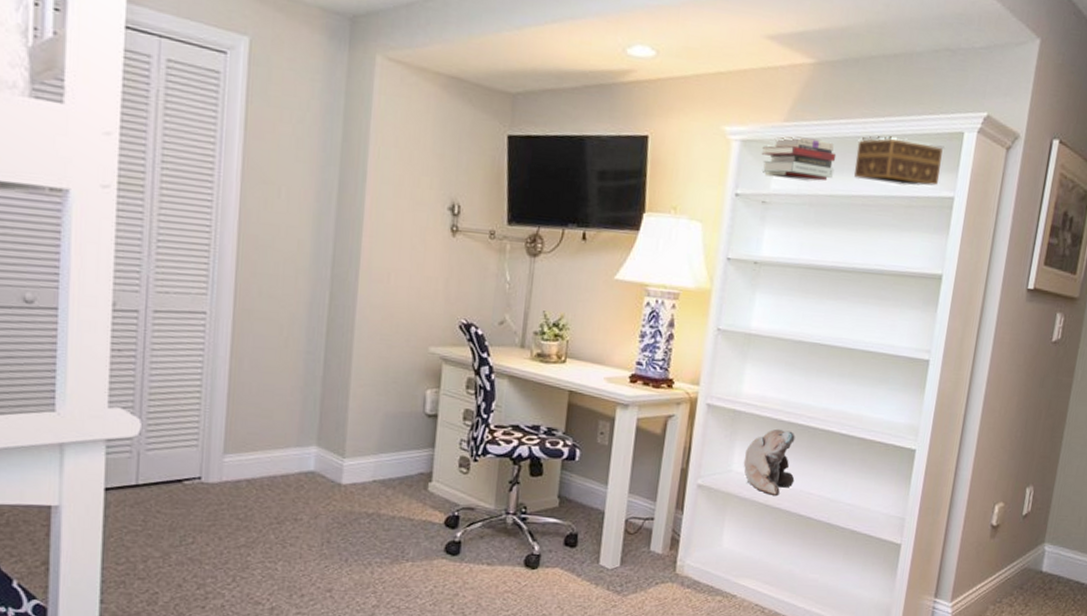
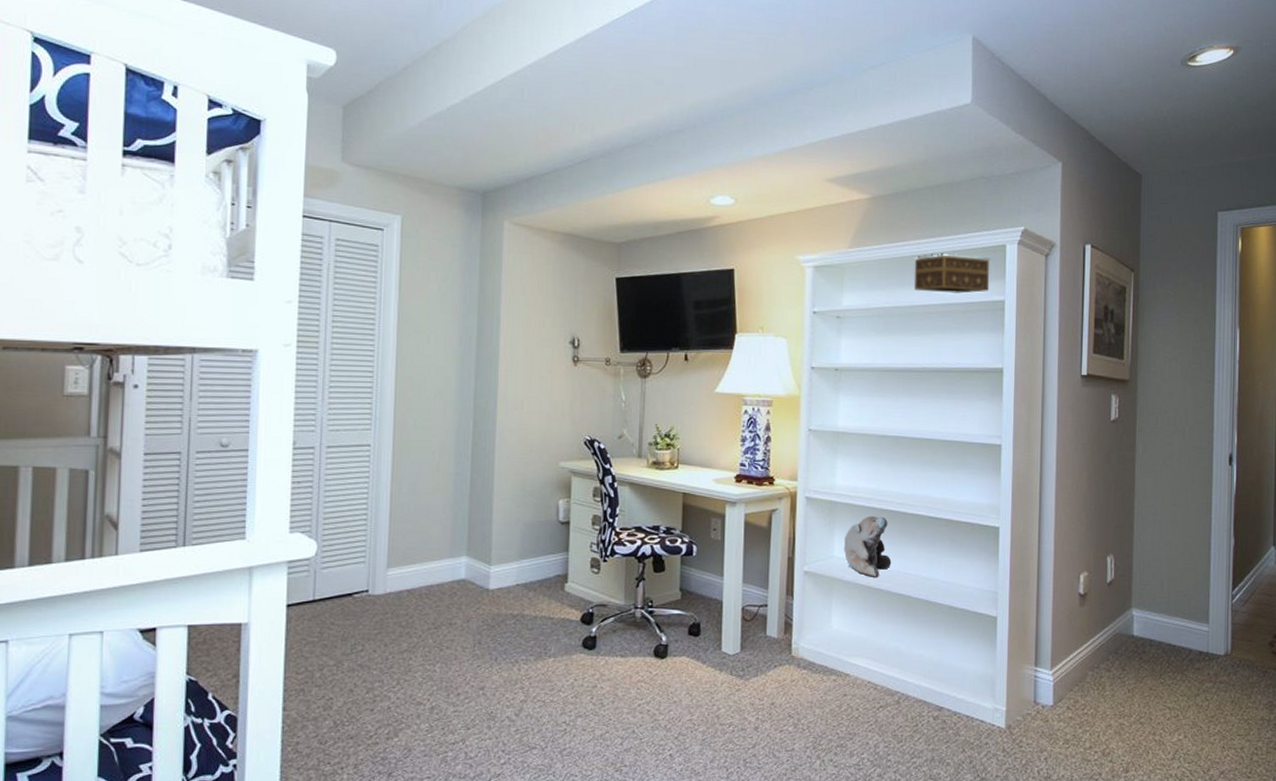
books: present [762,136,835,182] -> none [833,260,896,297]

